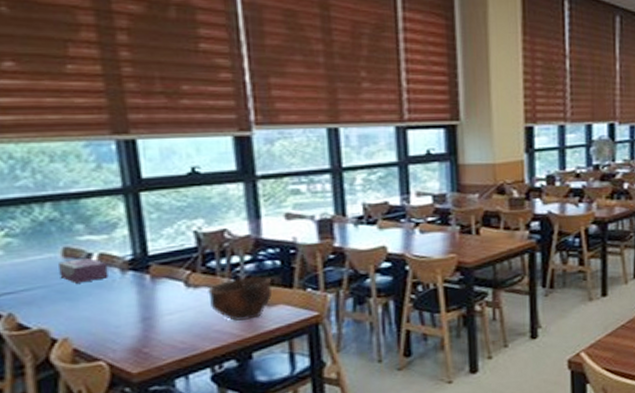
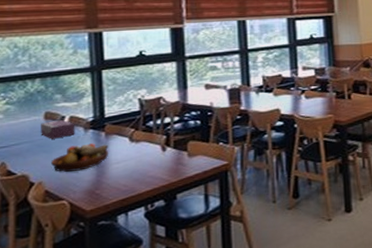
fruit bowl: none [78,288,158,327] -> present [51,143,109,173]
bowl: present [208,276,272,321] -> none [146,133,193,168]

